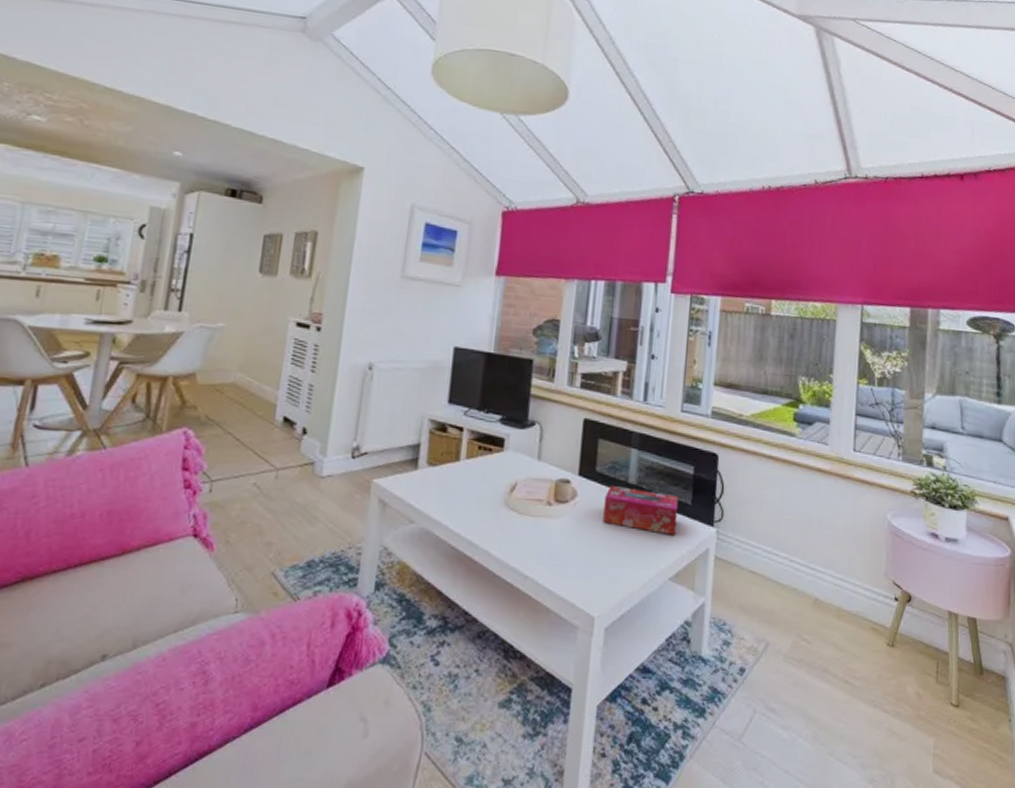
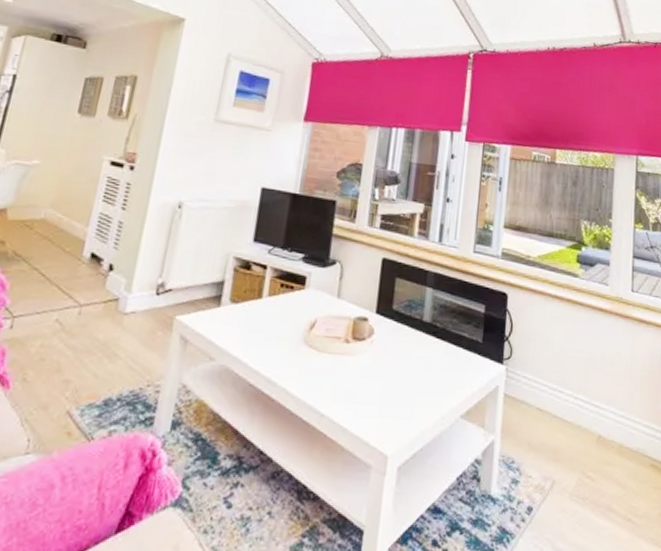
tissue box: present [603,484,679,535] -> none [398,322,471,373]

